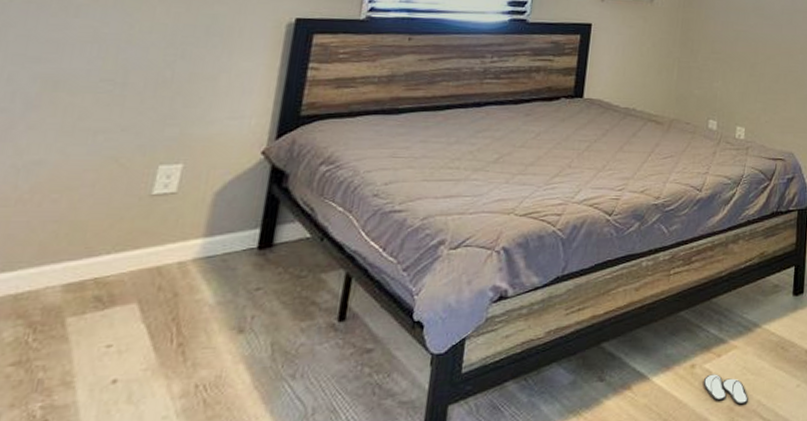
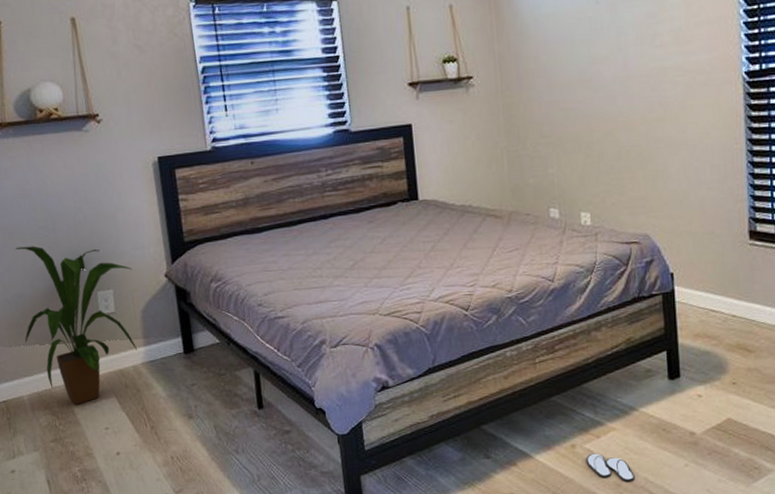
house plant: none [22,100,219,313] -> present [15,246,137,405]

